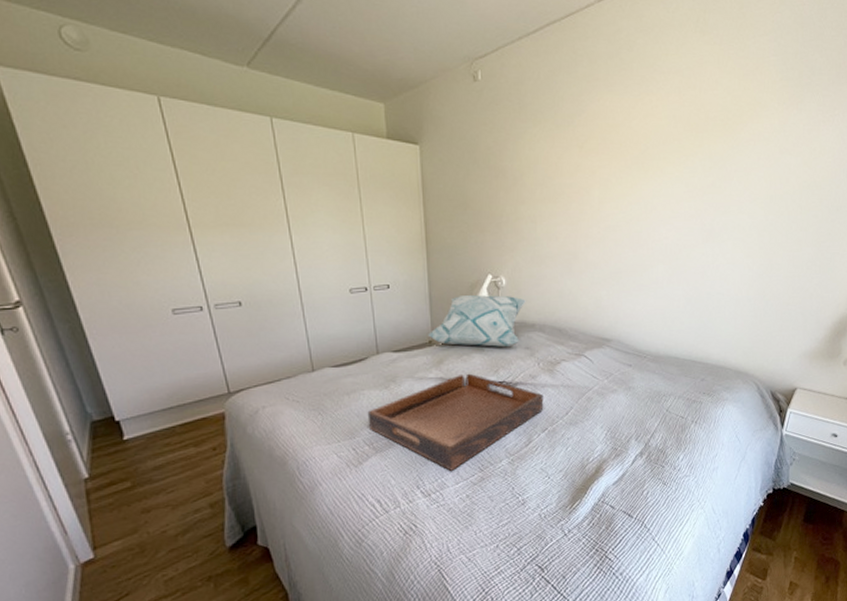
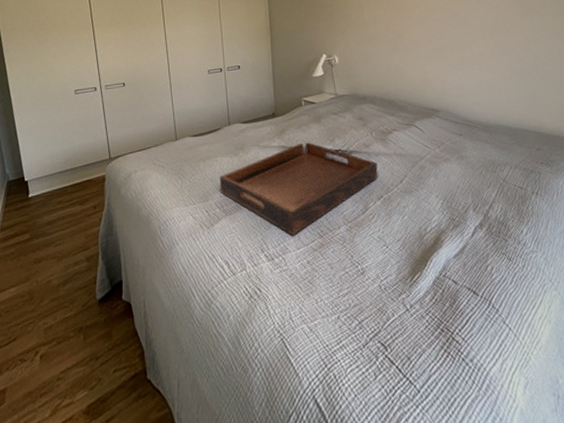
decorative pillow: present [428,294,526,347] -> none [272,72,357,118]

